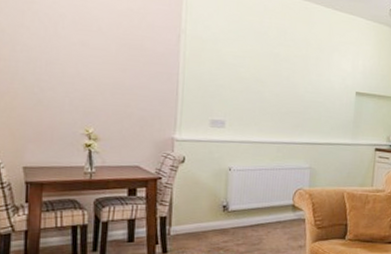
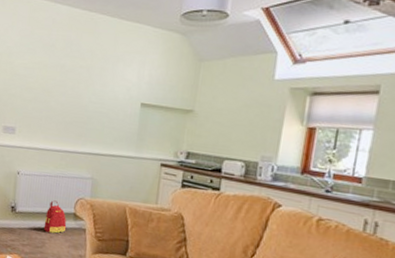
backpack: none [260,194,285,228] -> present [43,200,67,233]

